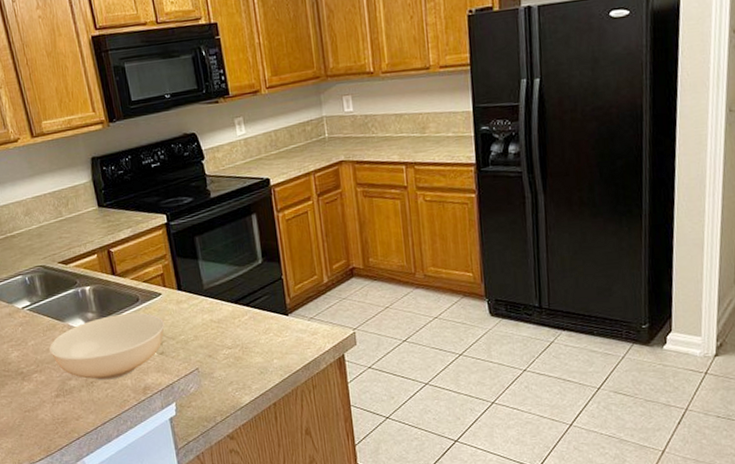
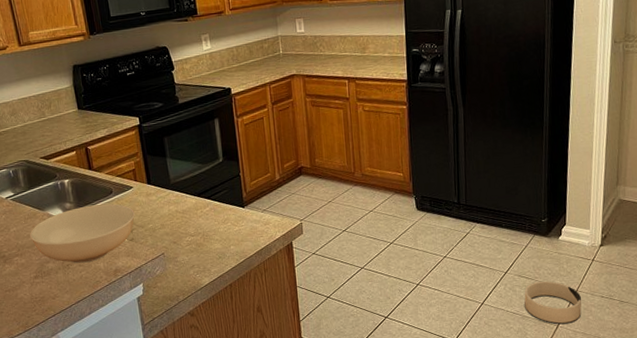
pet bowl: none [621,398,693,450] -> present [524,280,582,325]

